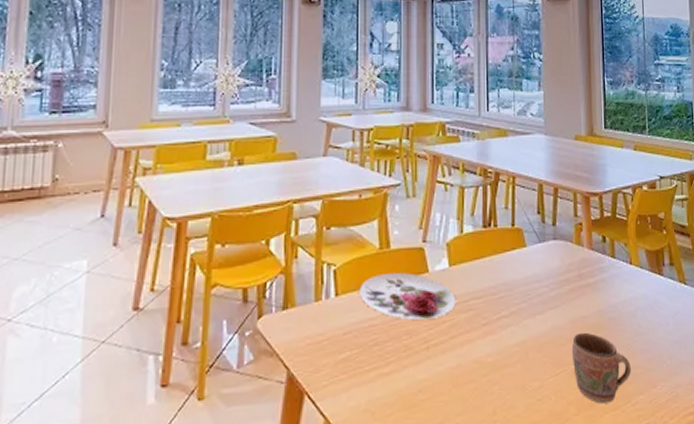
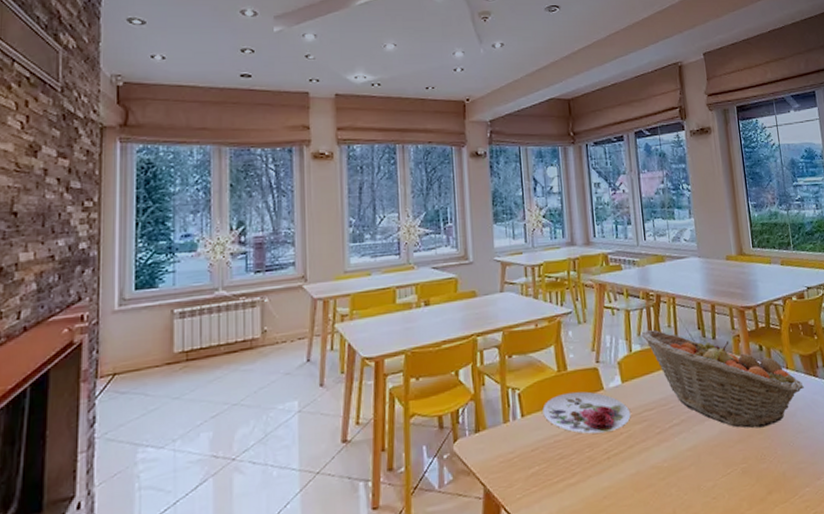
fruit basket: none [474,211,647,327] -> present [640,330,804,428]
mug: present [572,332,631,404] -> none [740,434,796,498]

